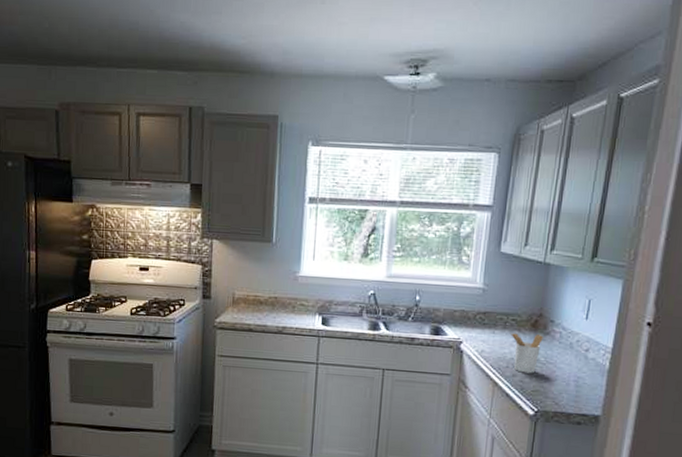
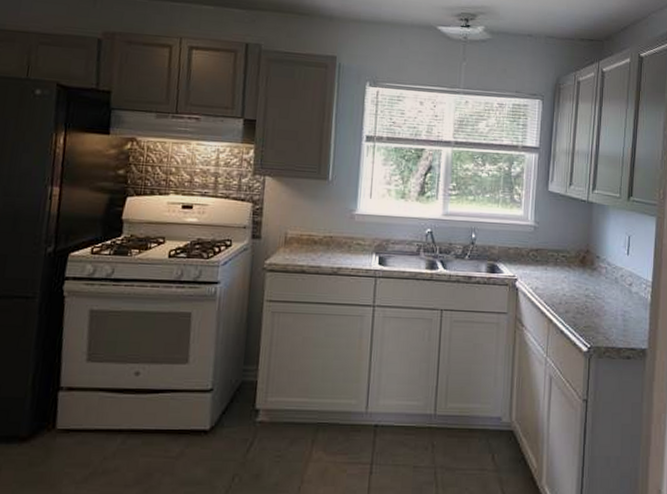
utensil holder: present [509,333,543,374] -> none [561,269,591,309]

